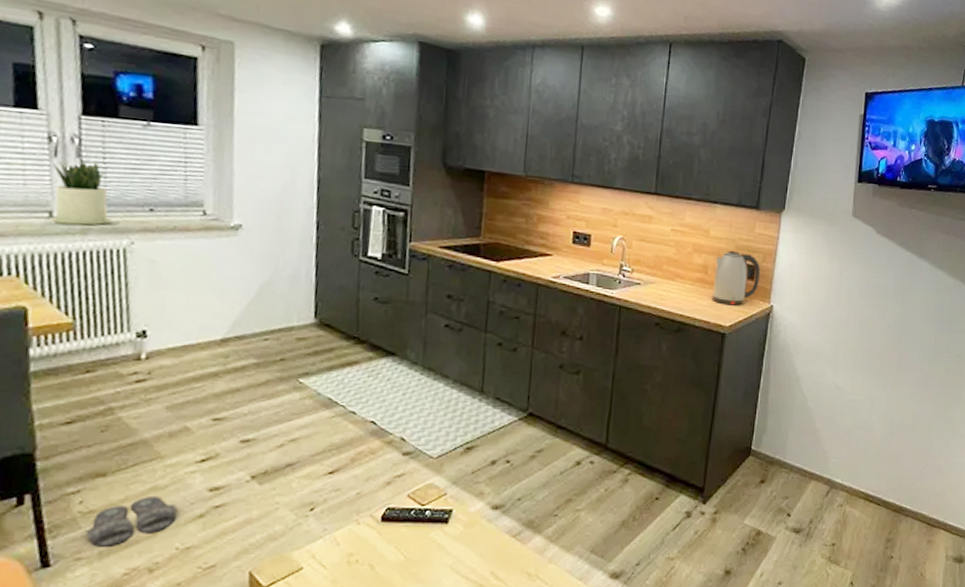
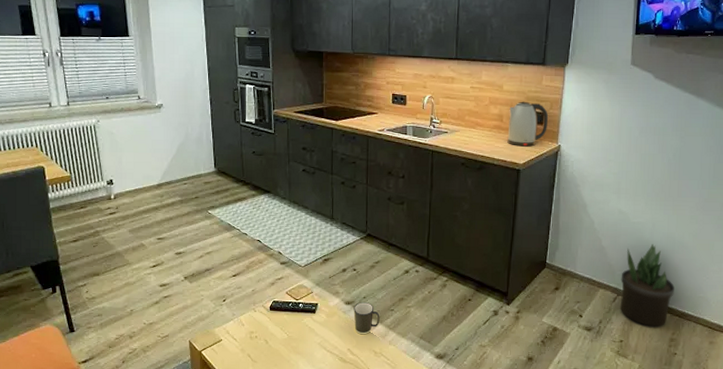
planter: present [51,161,113,226] -> none [47,68,86,111]
slippers: present [84,497,178,547] -> none [91,289,142,321]
mug: none [502,506,538,551] -> present [353,302,380,335]
planter: none [833,425,892,525] -> present [620,244,674,327]

